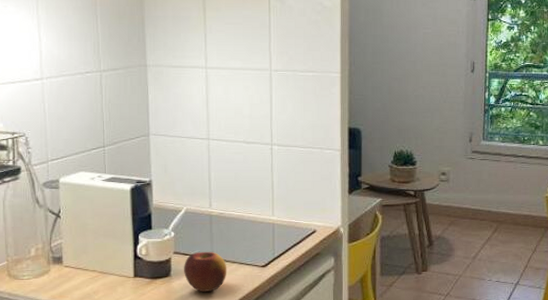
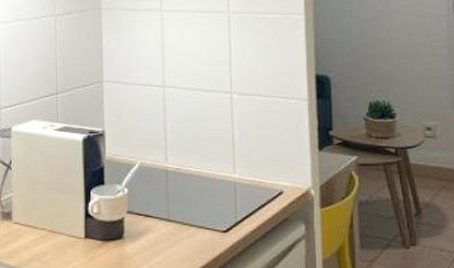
apple: present [184,252,227,293] -> none [138,212,185,260]

